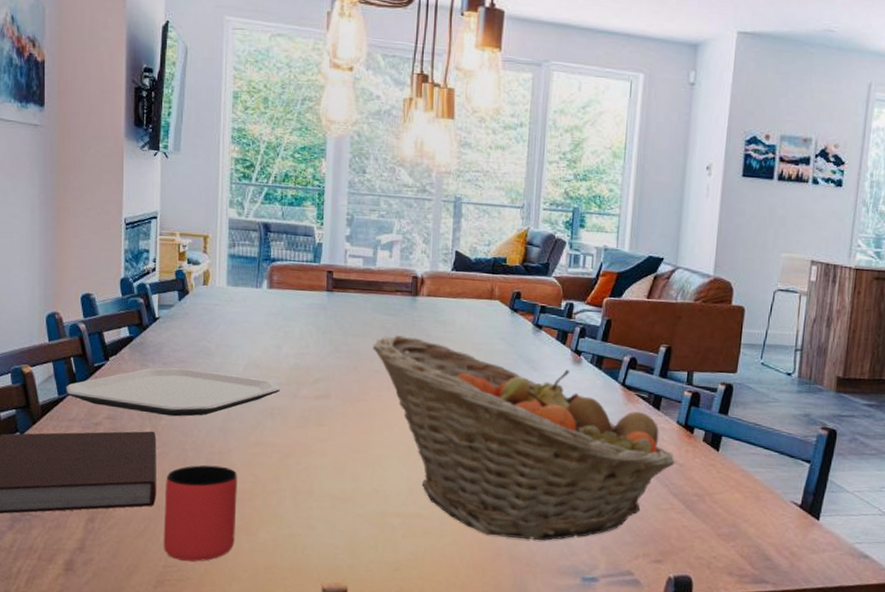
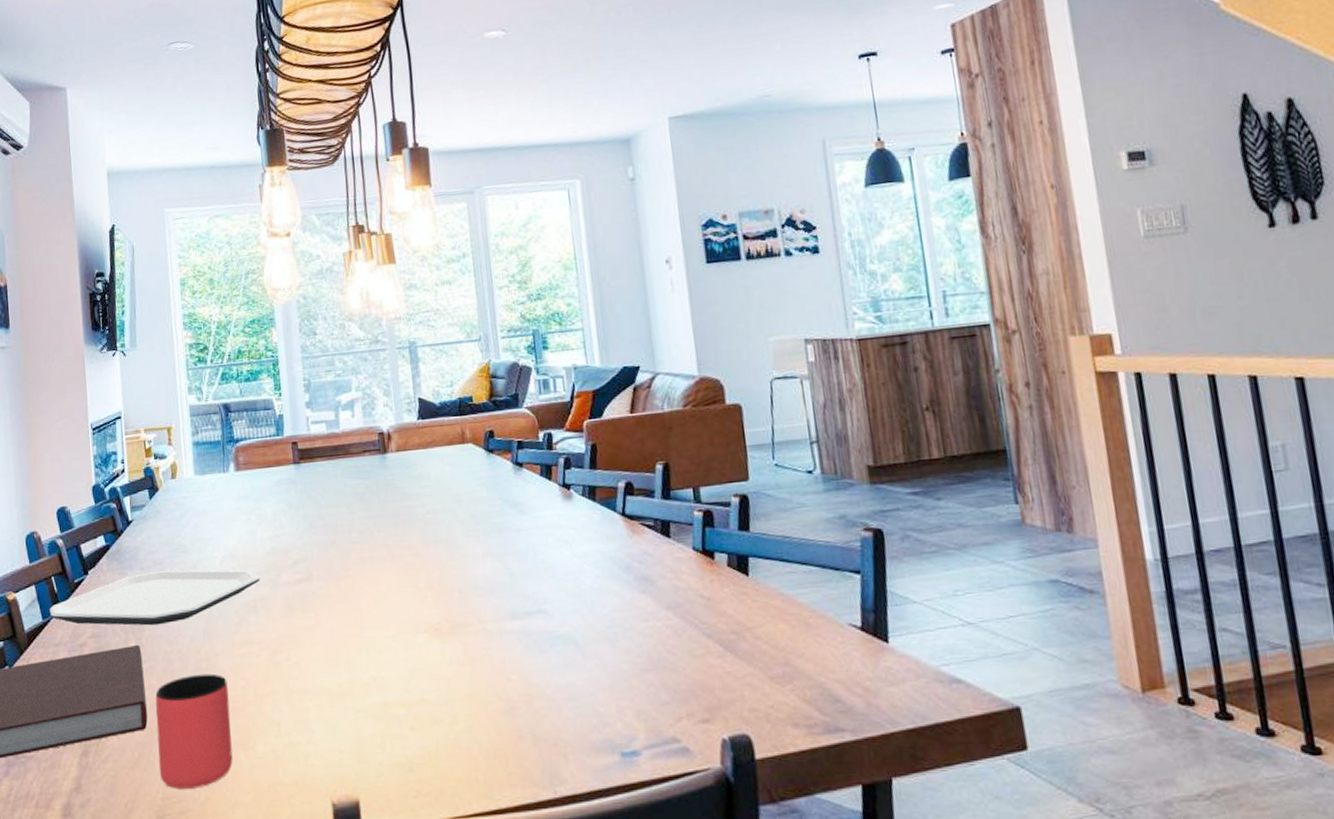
fruit basket: present [373,335,675,541] -> none [348,499,701,715]

